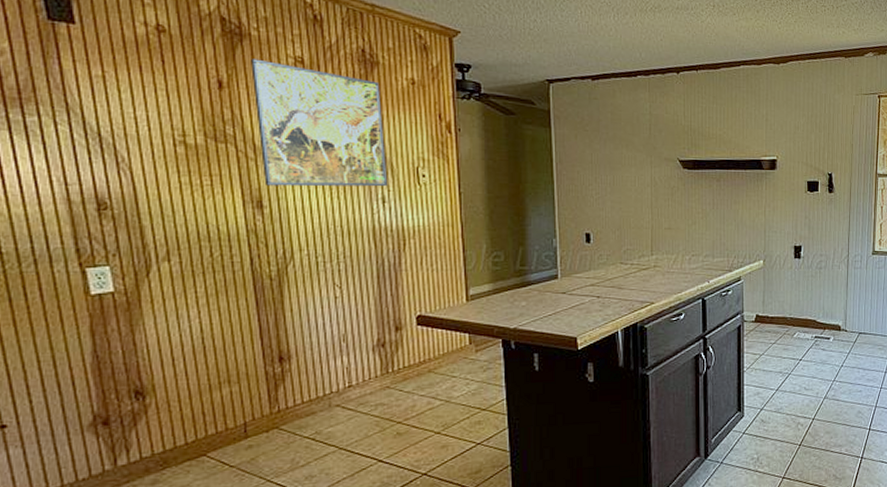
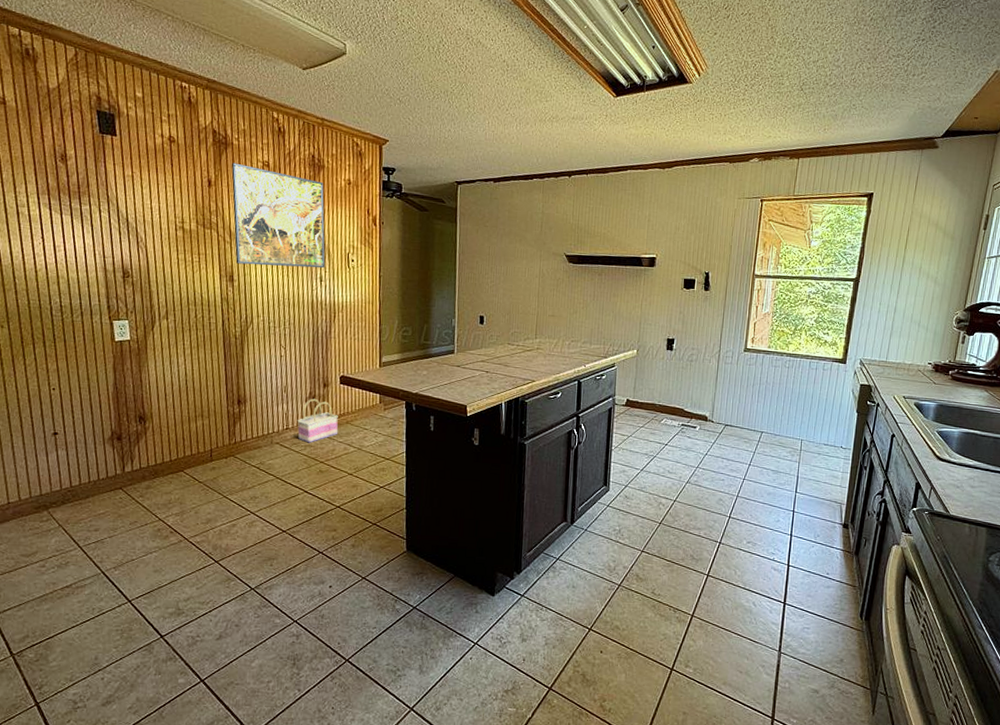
basket: none [362,346,419,401] -> present [297,398,339,443]

